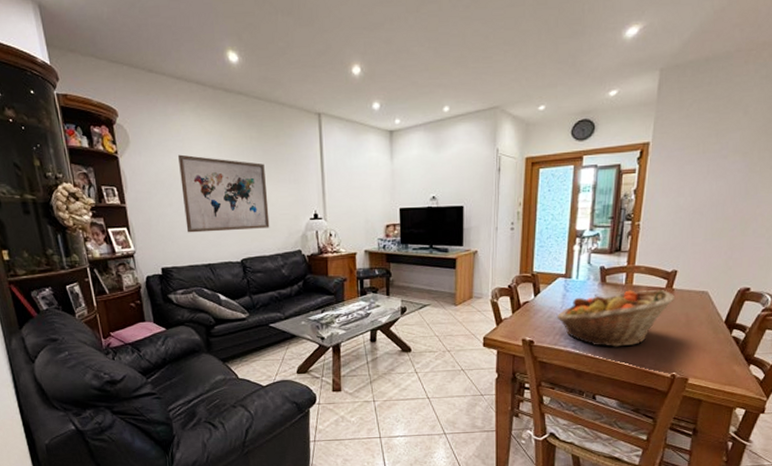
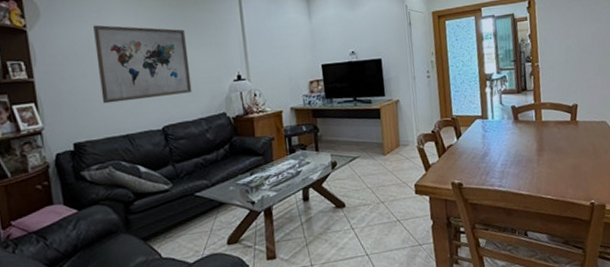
fruit basket: present [556,290,674,347] -> none [480,123,580,182]

